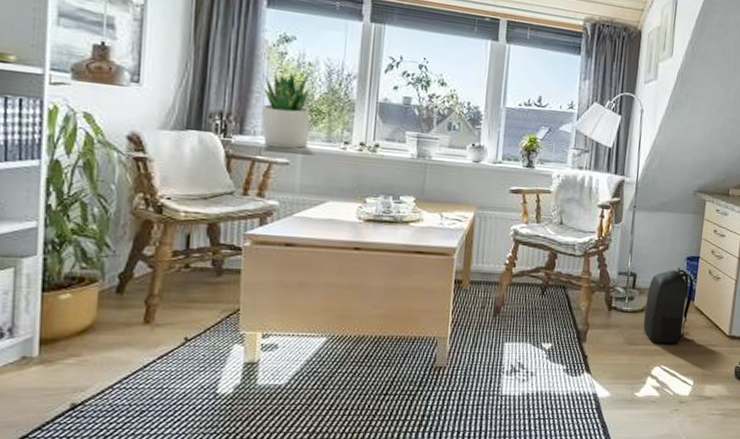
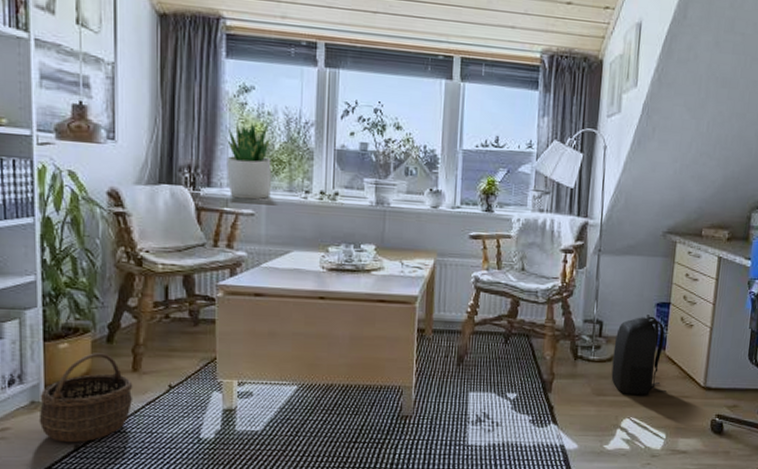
wicker basket: none [29,304,144,400] -> present [39,353,133,442]

